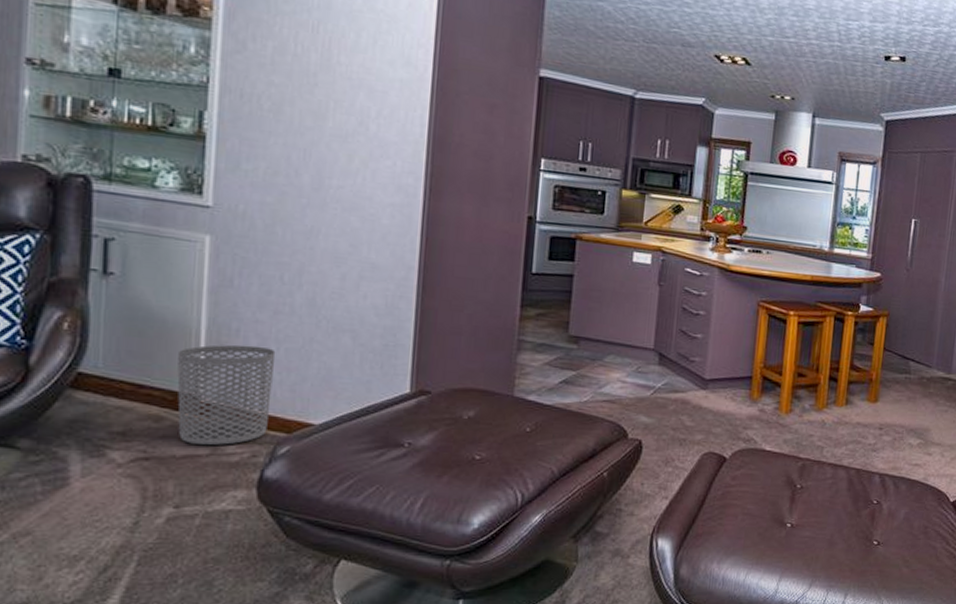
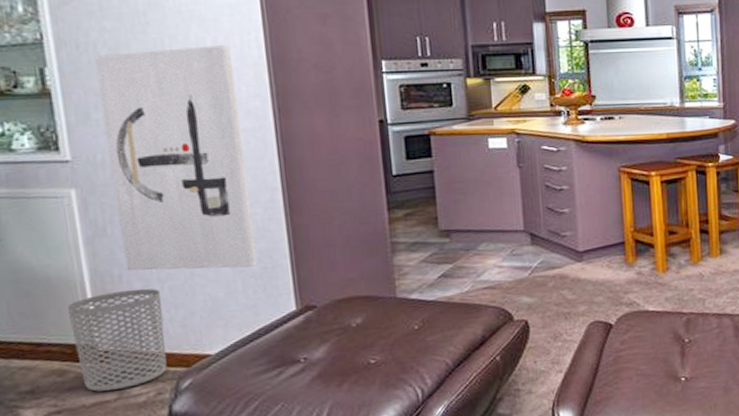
wall art: none [245,107,394,343] -> present [94,45,258,271]

